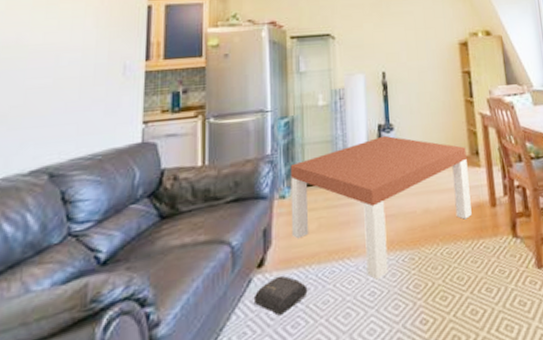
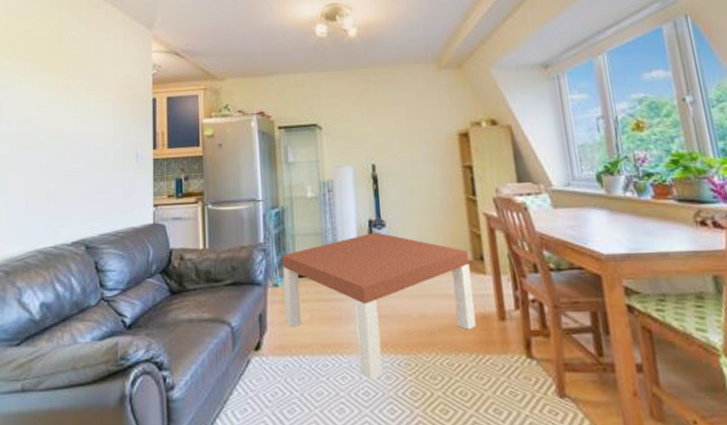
bag: present [253,275,308,316] -> none [252,361,302,399]

